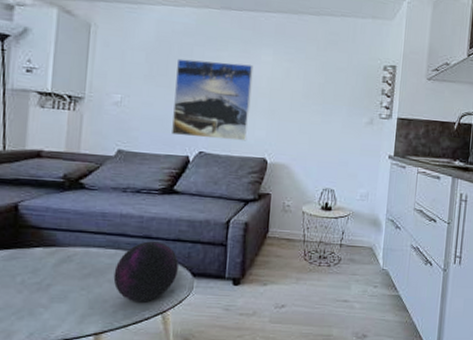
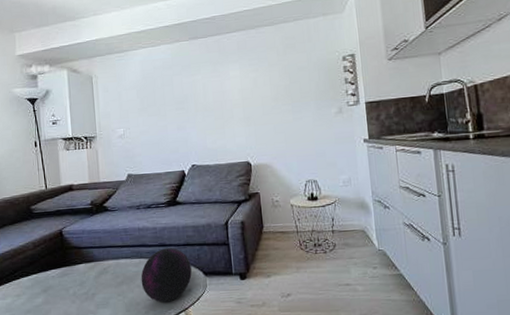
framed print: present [172,58,254,141] -> none [162,82,230,155]

